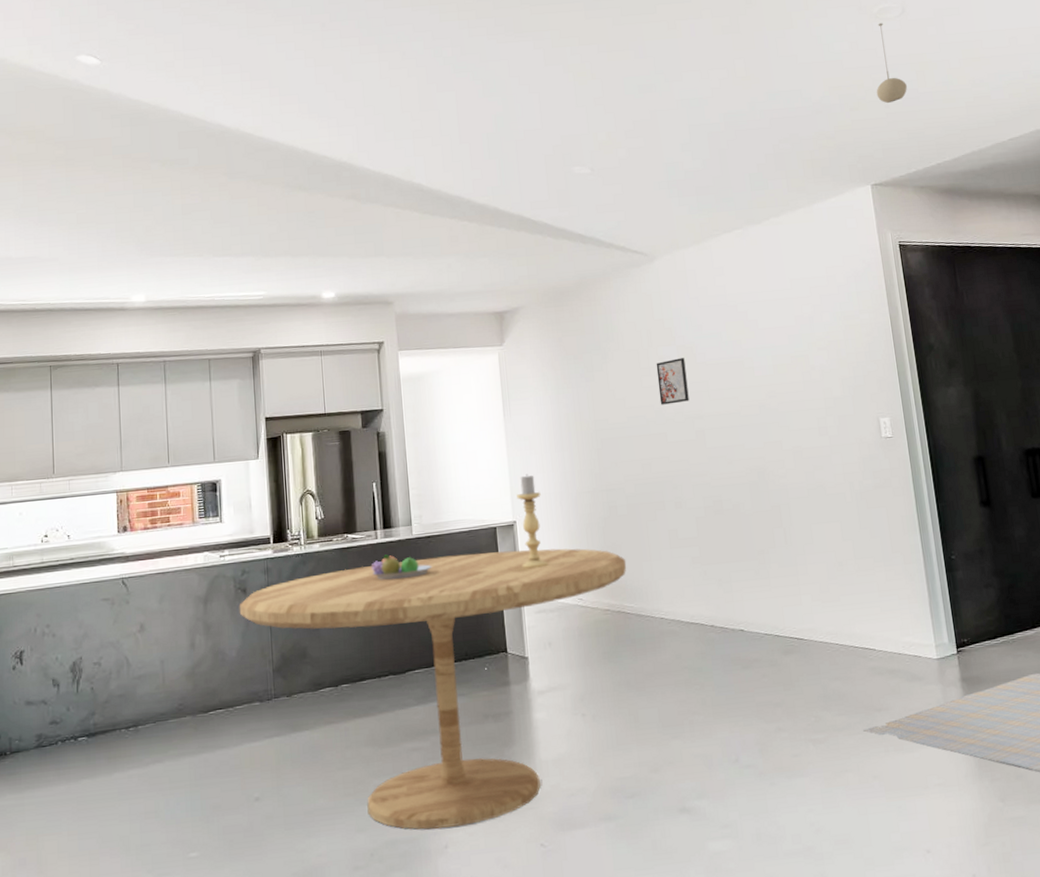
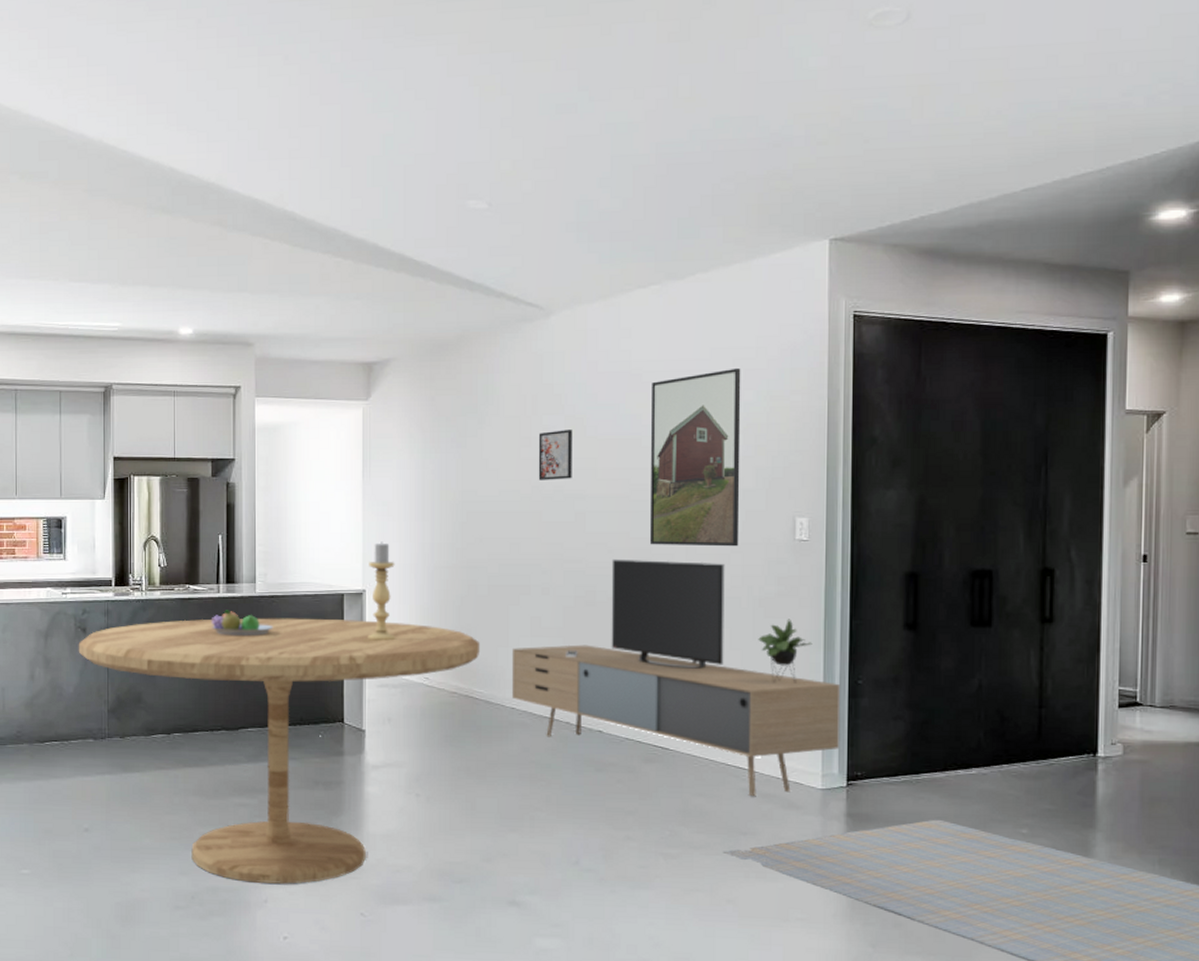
media console: none [654,464,945,673] -> present [511,559,841,796]
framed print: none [746,294,837,454] -> present [649,367,741,547]
pendant light: present [876,23,908,104] -> none [855,32,898,138]

